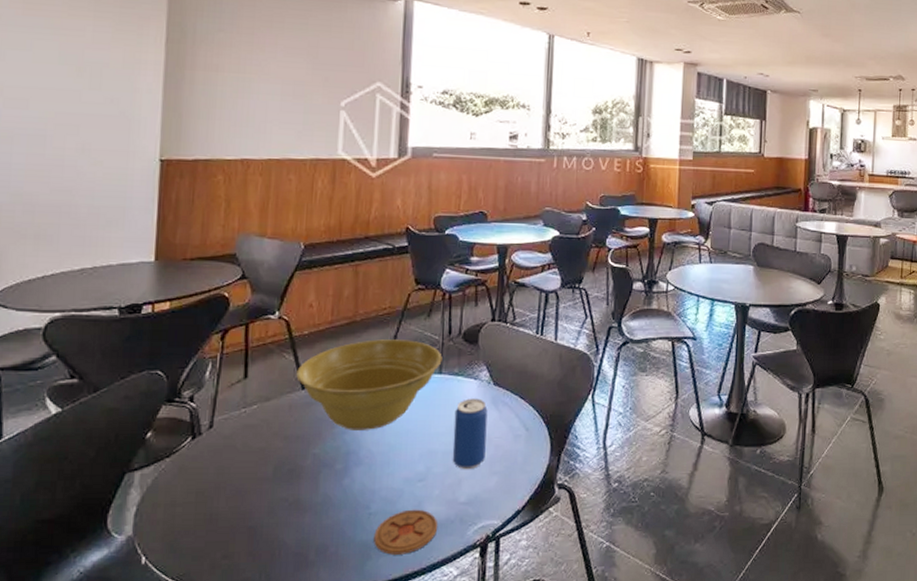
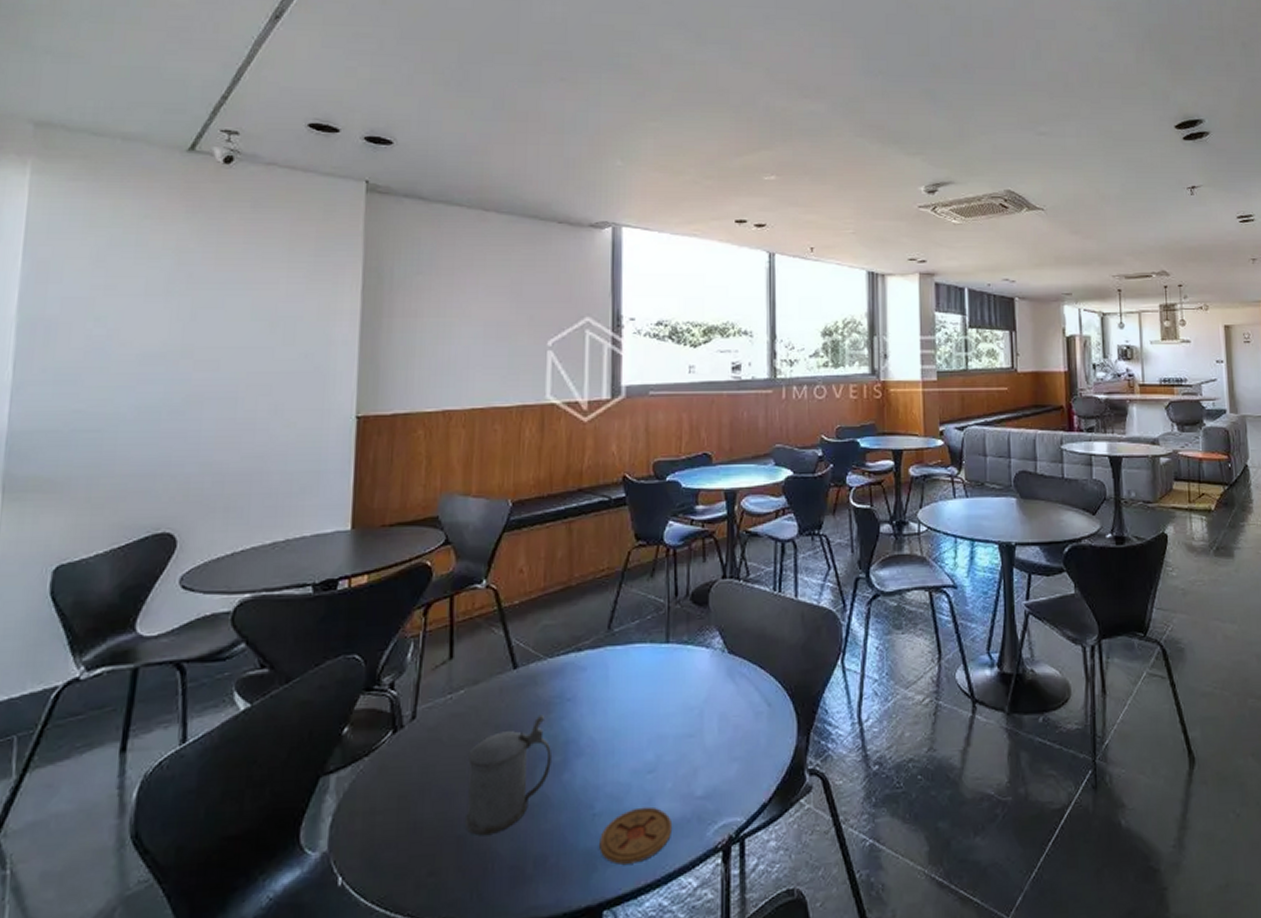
beer stein: none [256,429,334,527] -> present [466,715,551,835]
planter bowl: present [296,339,442,430] -> none [507,605,669,715]
beverage can: present [452,398,488,470] -> none [685,670,723,757]

